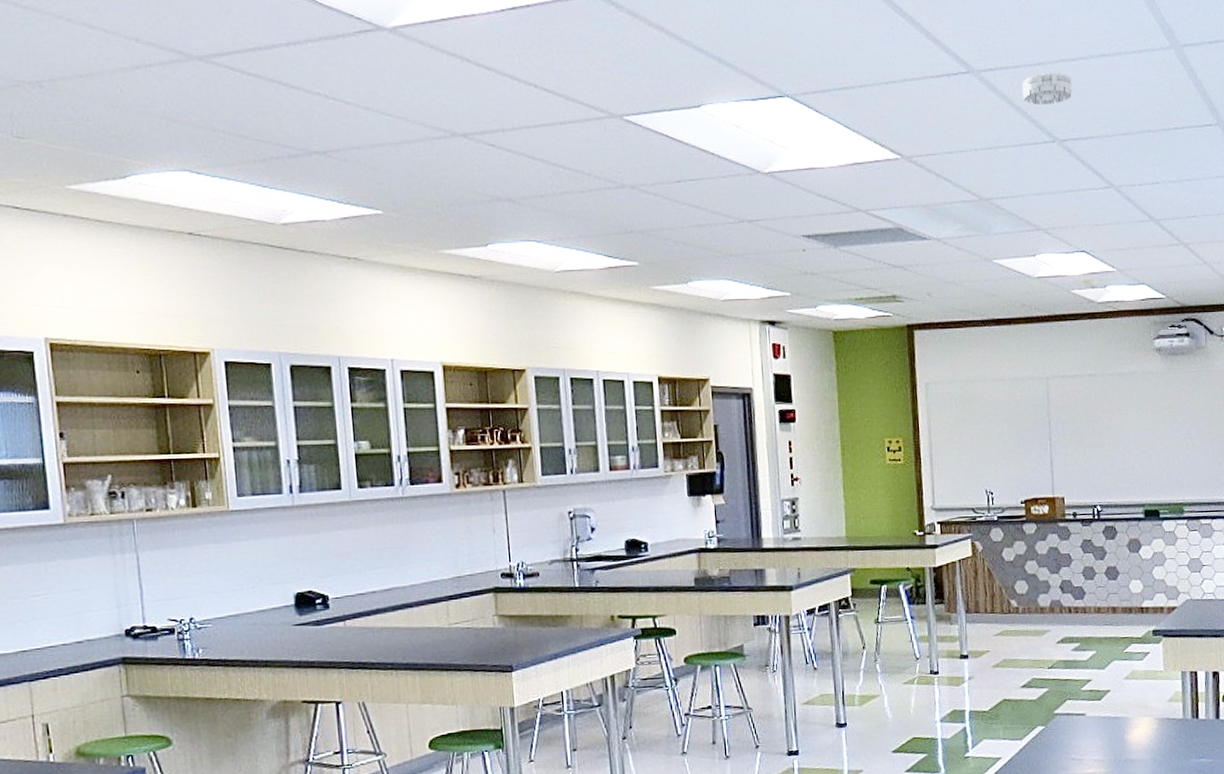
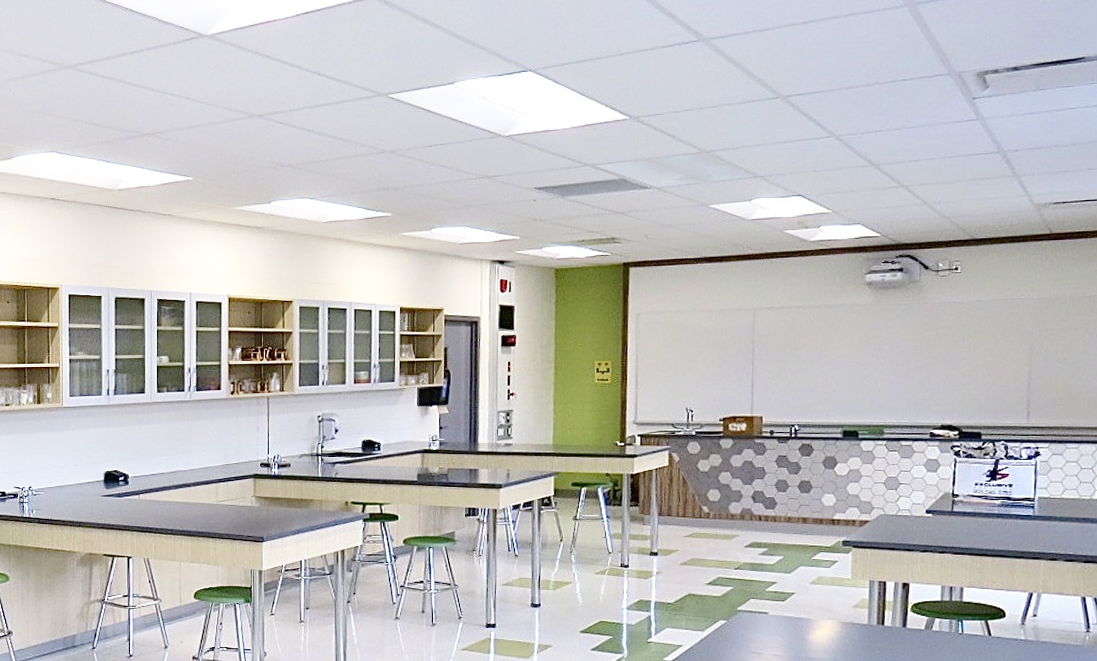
smoke detector: present [1022,73,1073,106] -> none [750,36,800,66]

